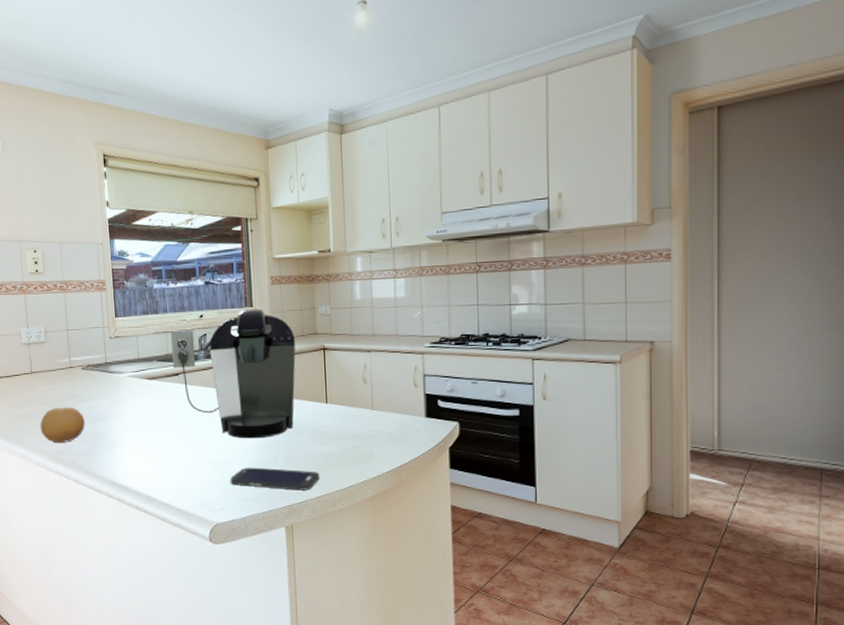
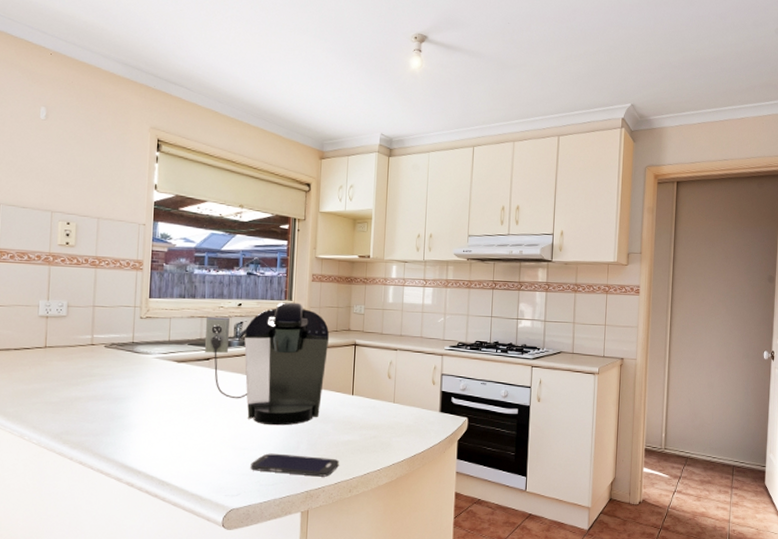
fruit: present [40,407,85,444] -> none [47,385,101,423]

